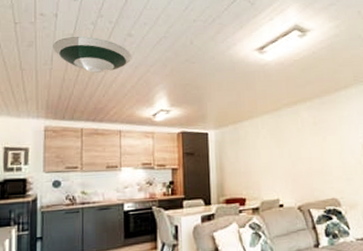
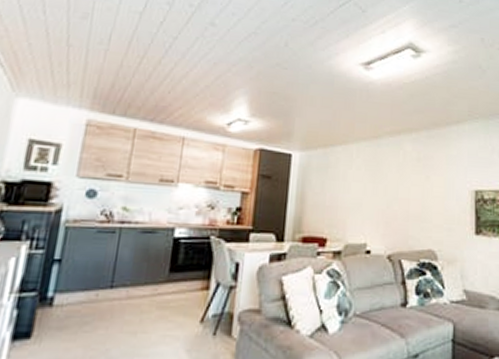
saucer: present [53,36,132,74] -> none [113,14,212,65]

